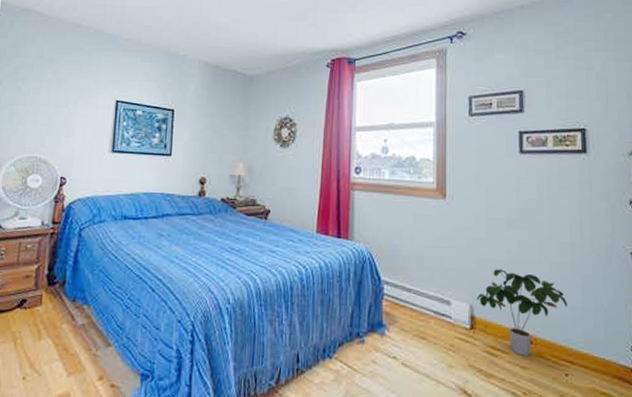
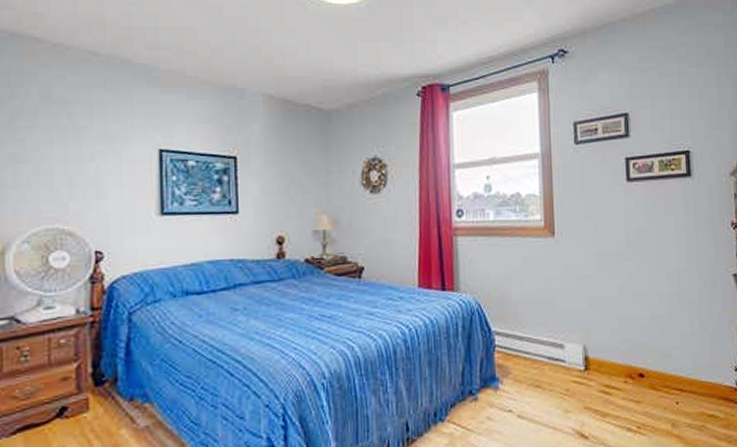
potted plant: present [476,269,568,356] -> none [589,305,677,391]

